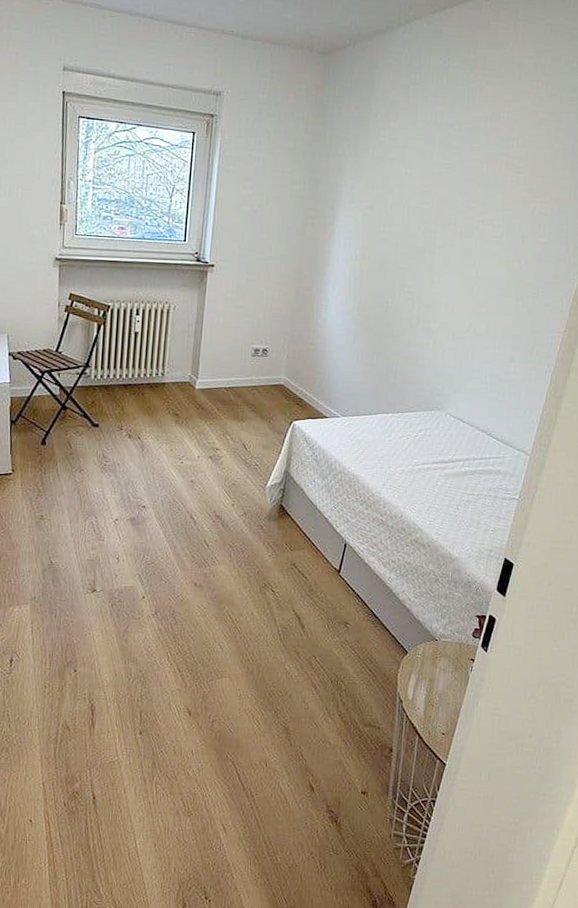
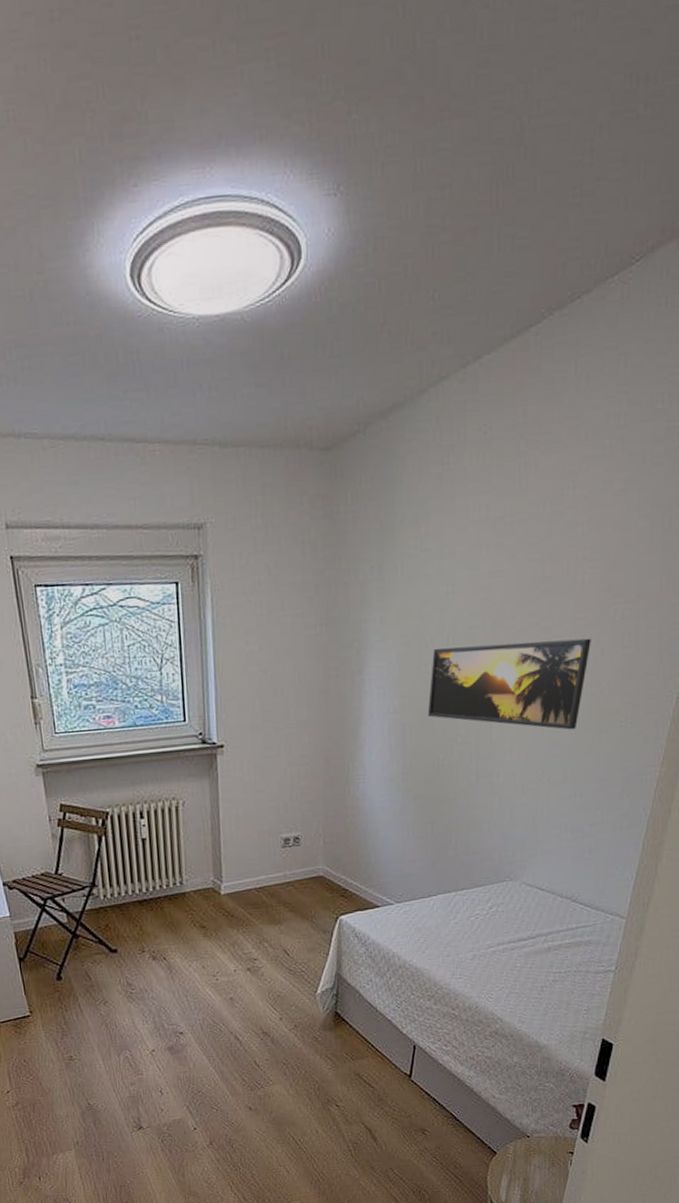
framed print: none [382,214,515,294] -> present [427,638,591,730]

